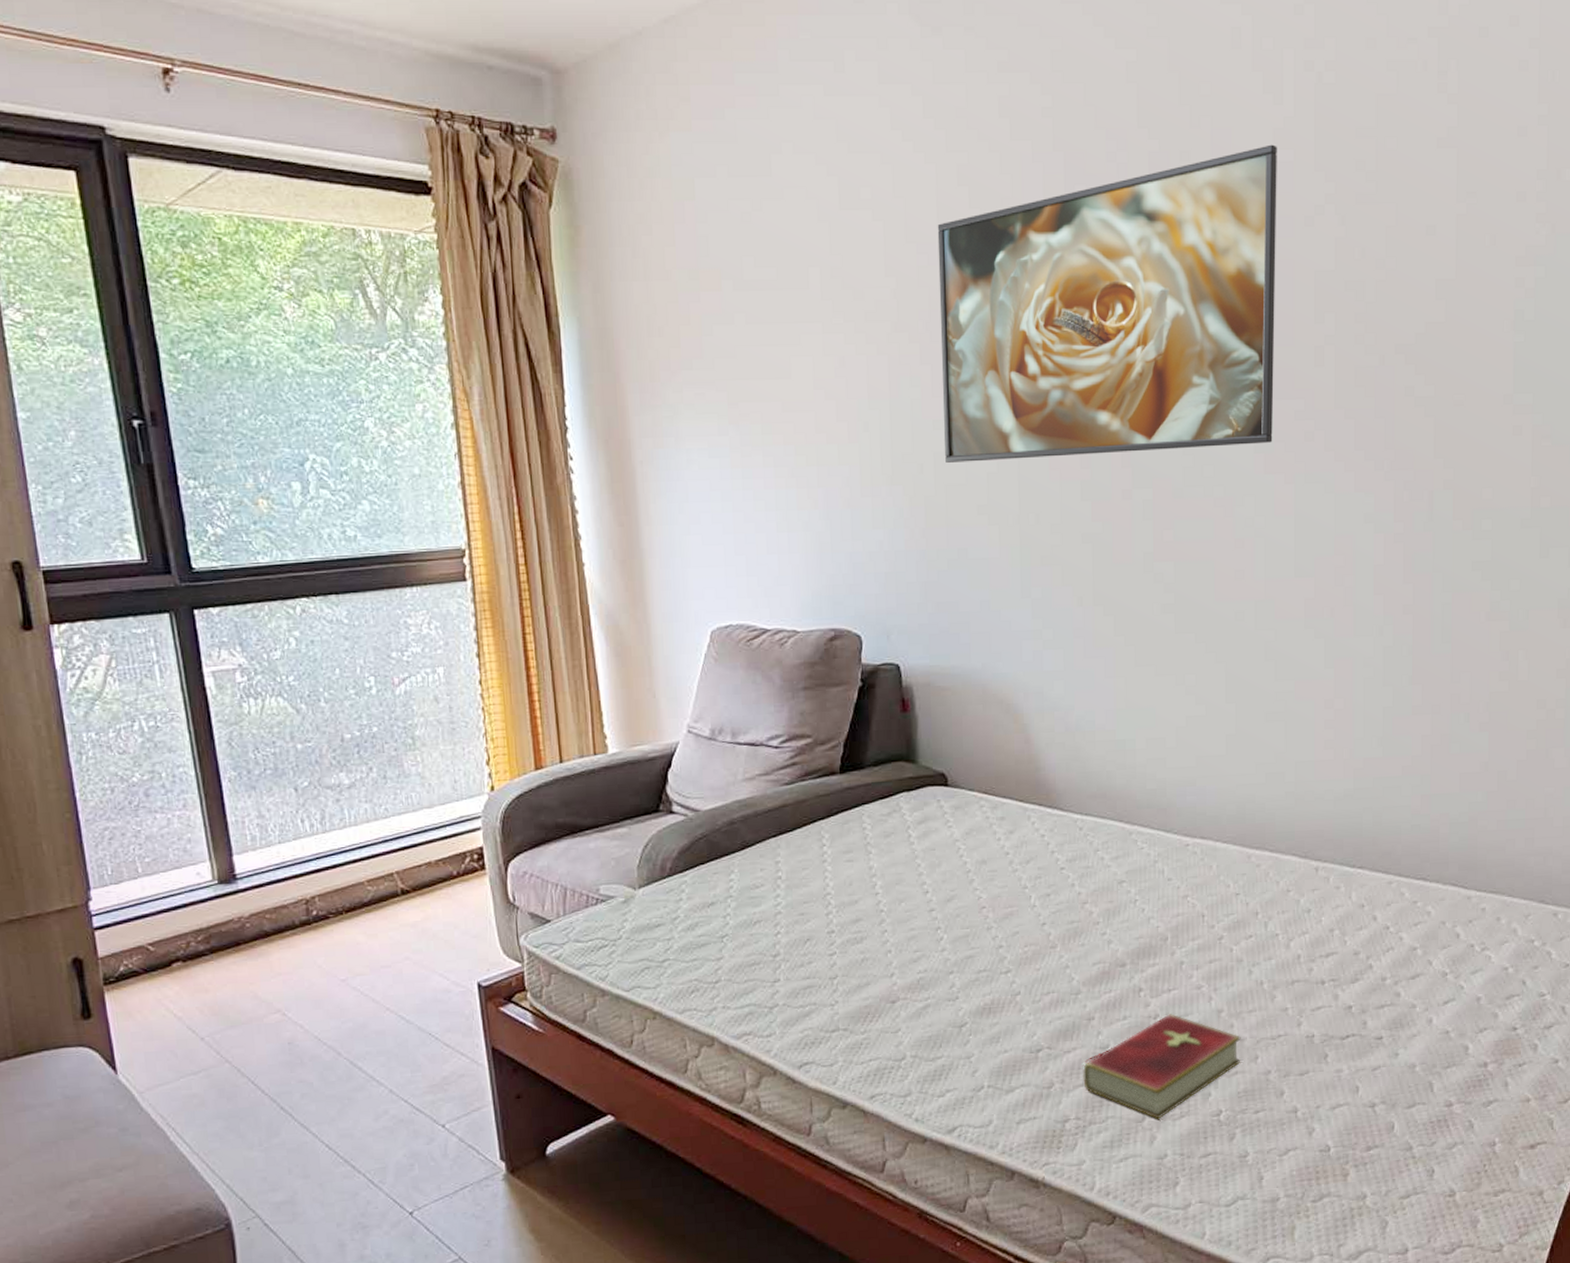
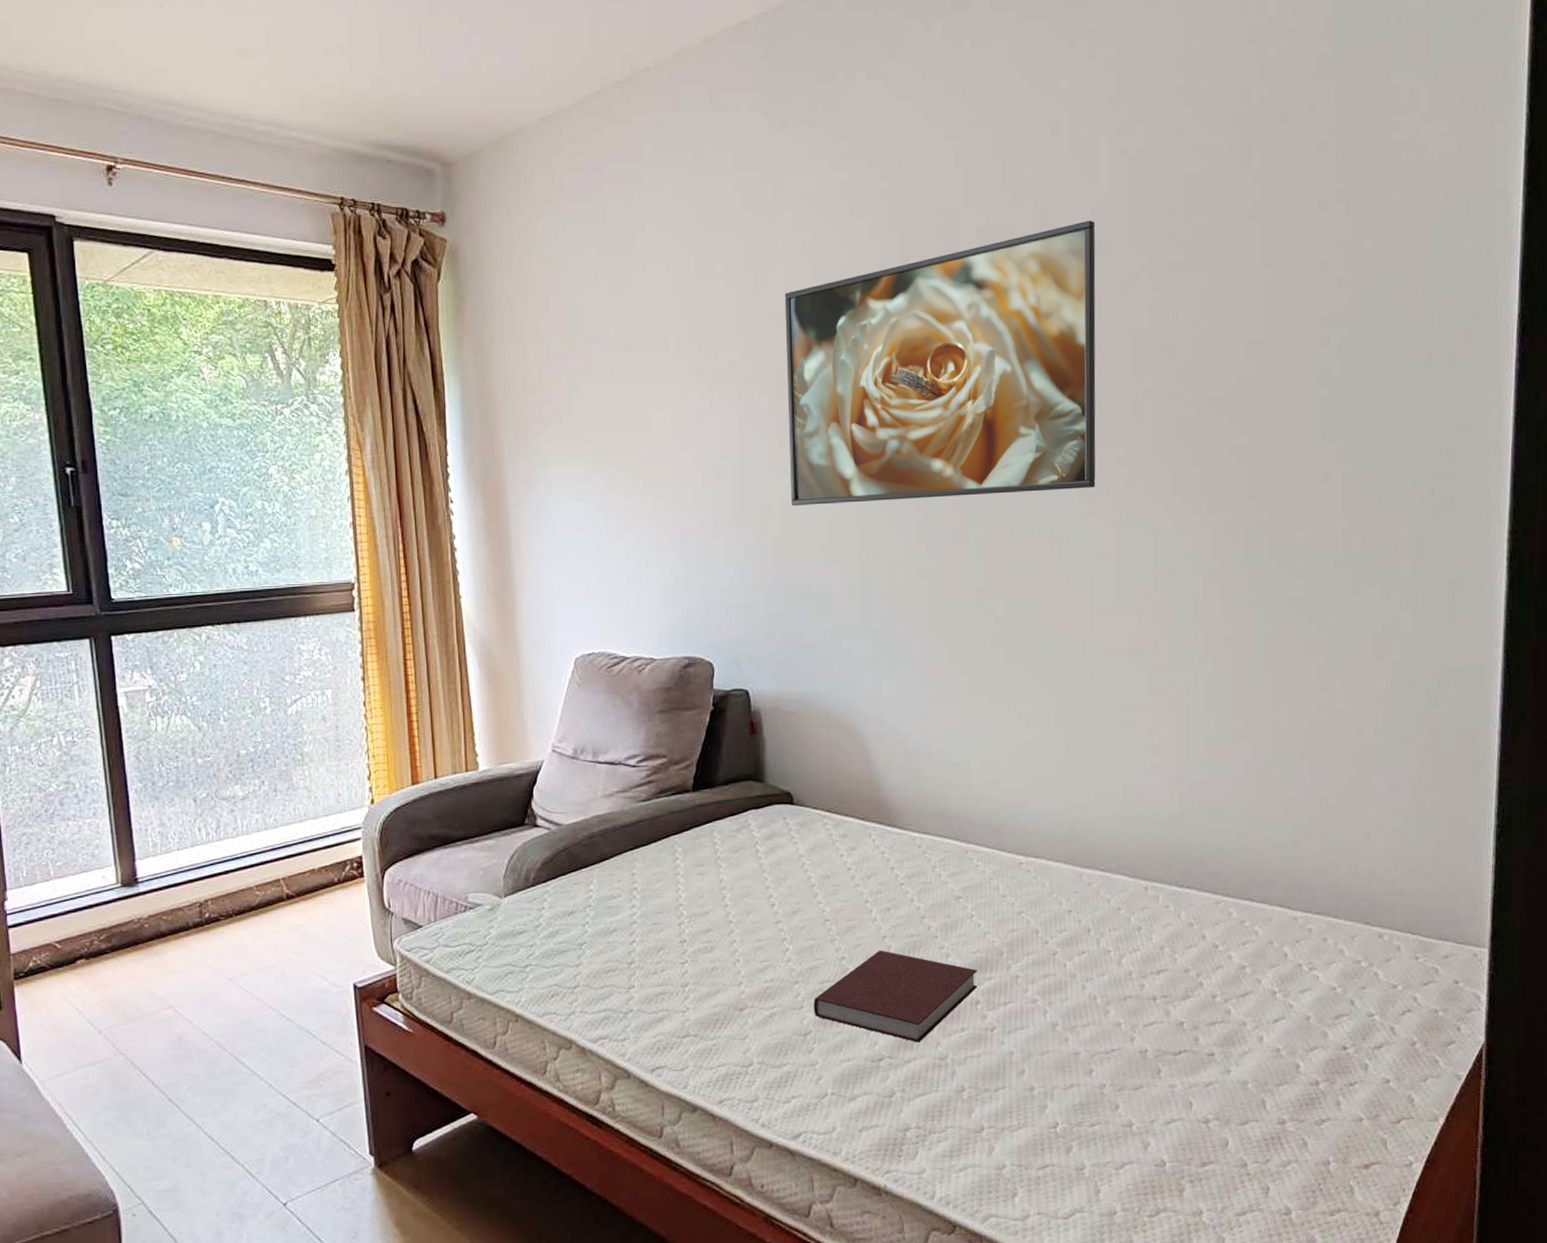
notebook: none [969,937,1141,1032] -> present [813,950,978,1043]
hardcover book: present [1083,1014,1241,1119] -> none [923,1026,1076,1130]

